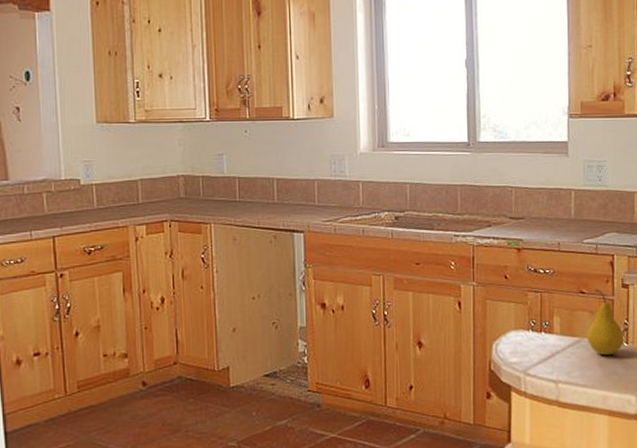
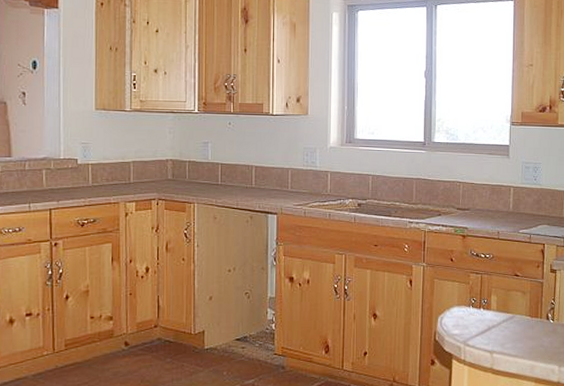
fruit: present [586,289,624,356] -> none [519,272,551,331]

